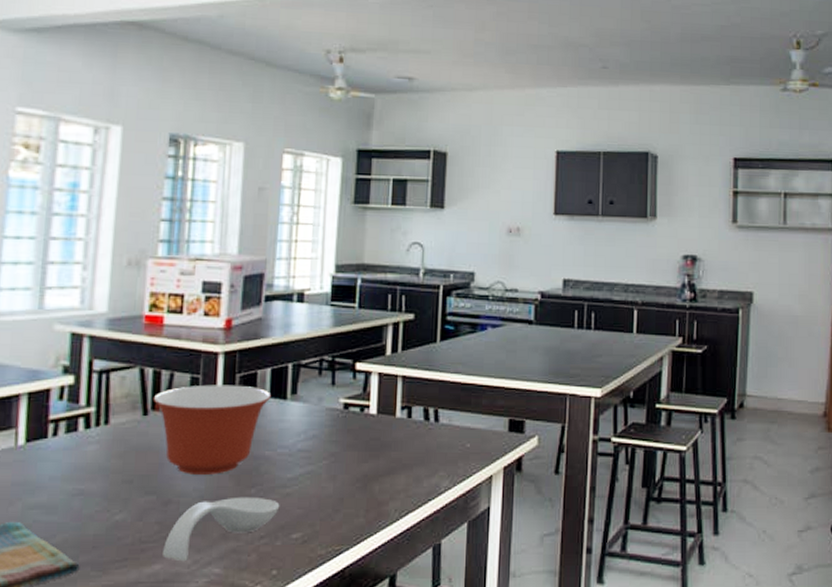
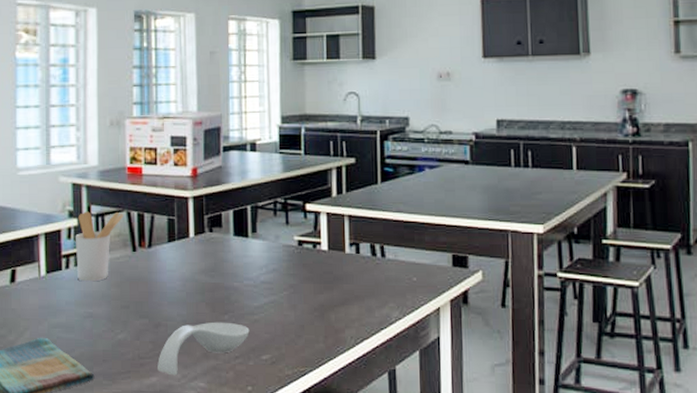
utensil holder: none [68,367,135,452] -> present [75,211,124,282]
mixing bowl: present [153,384,272,474] -> none [139,225,235,302]

